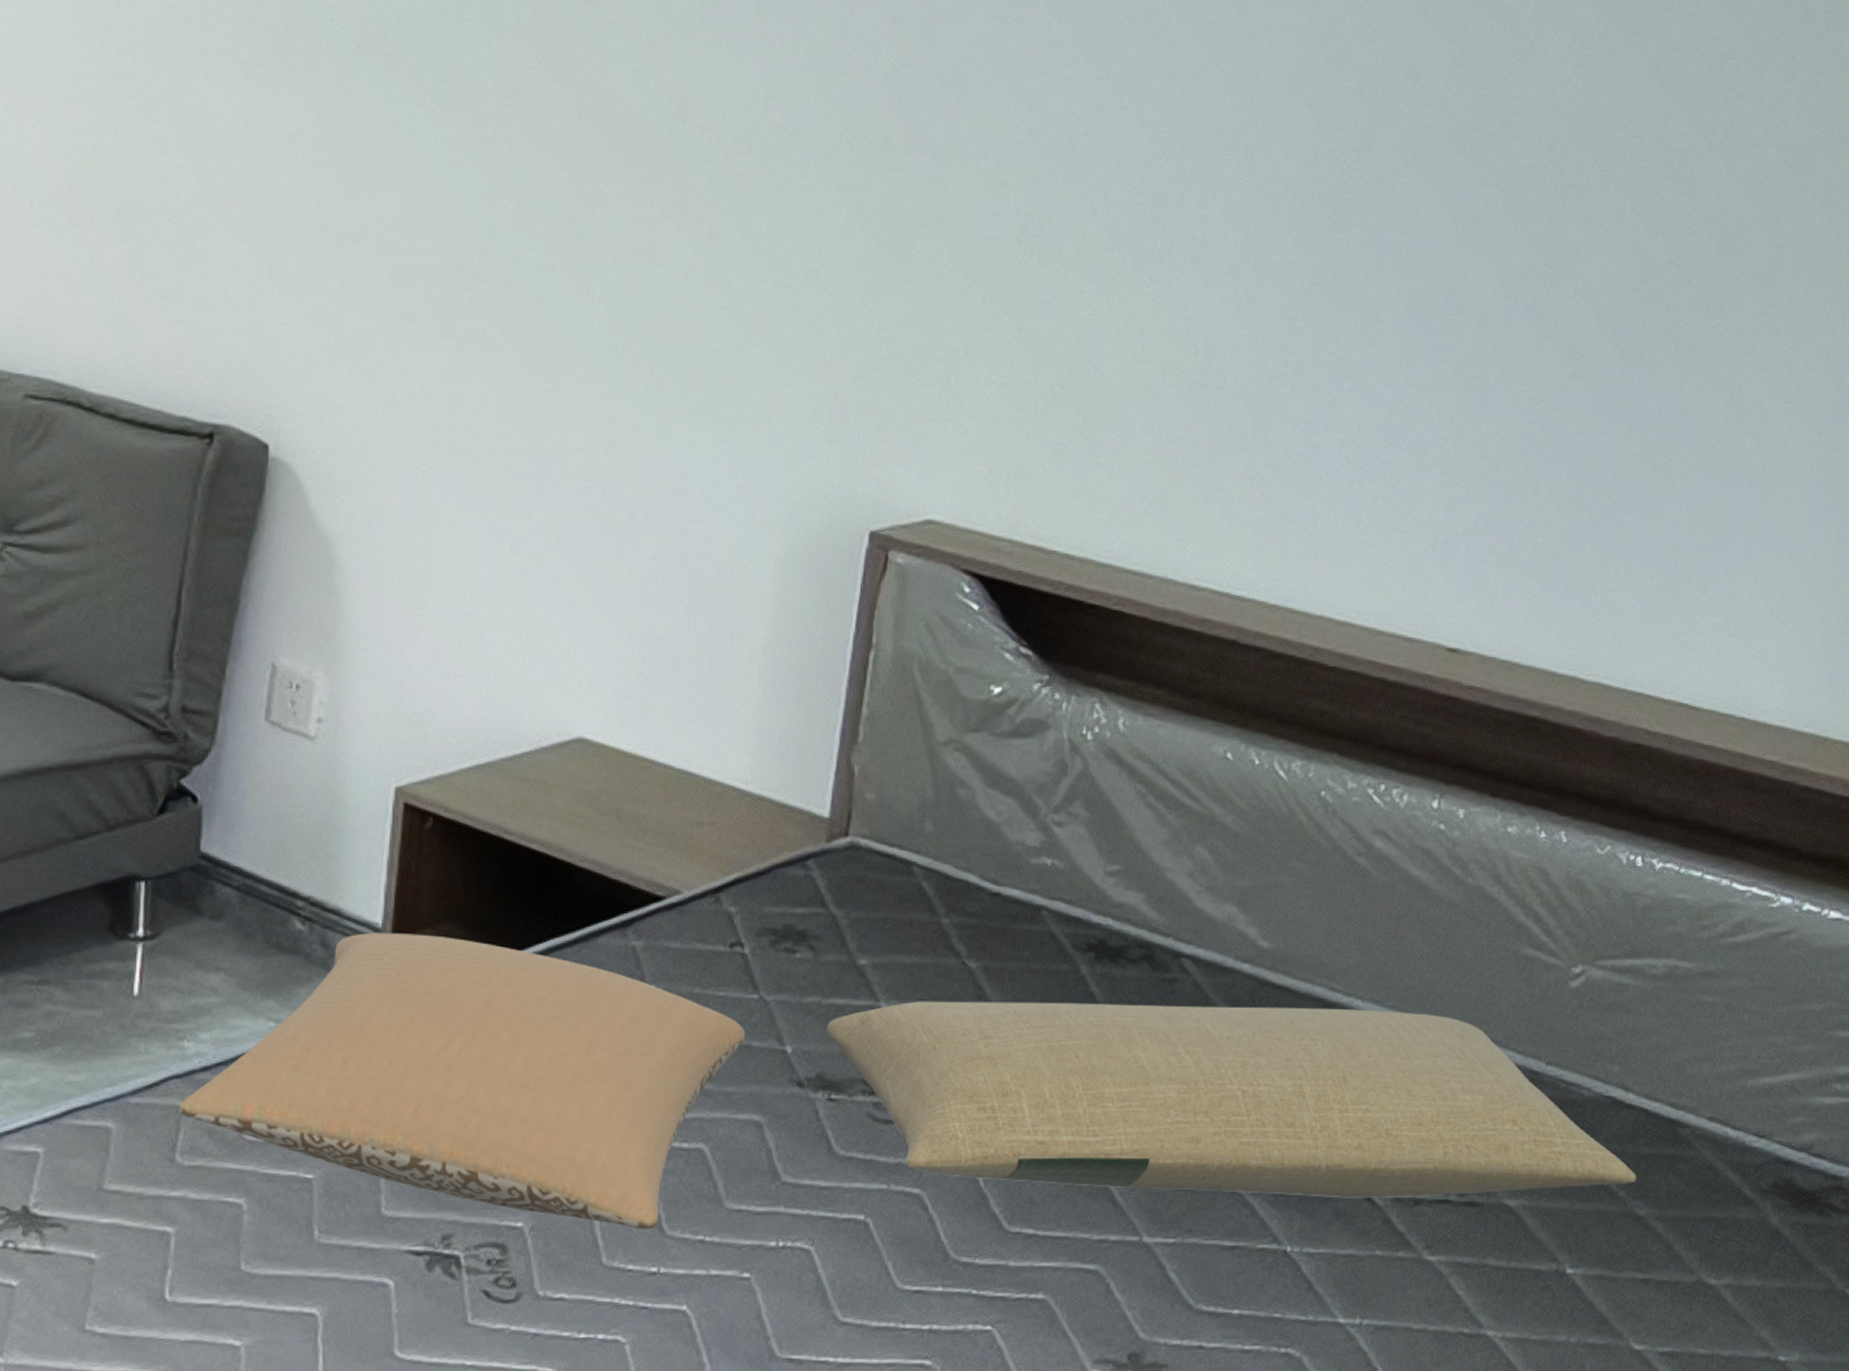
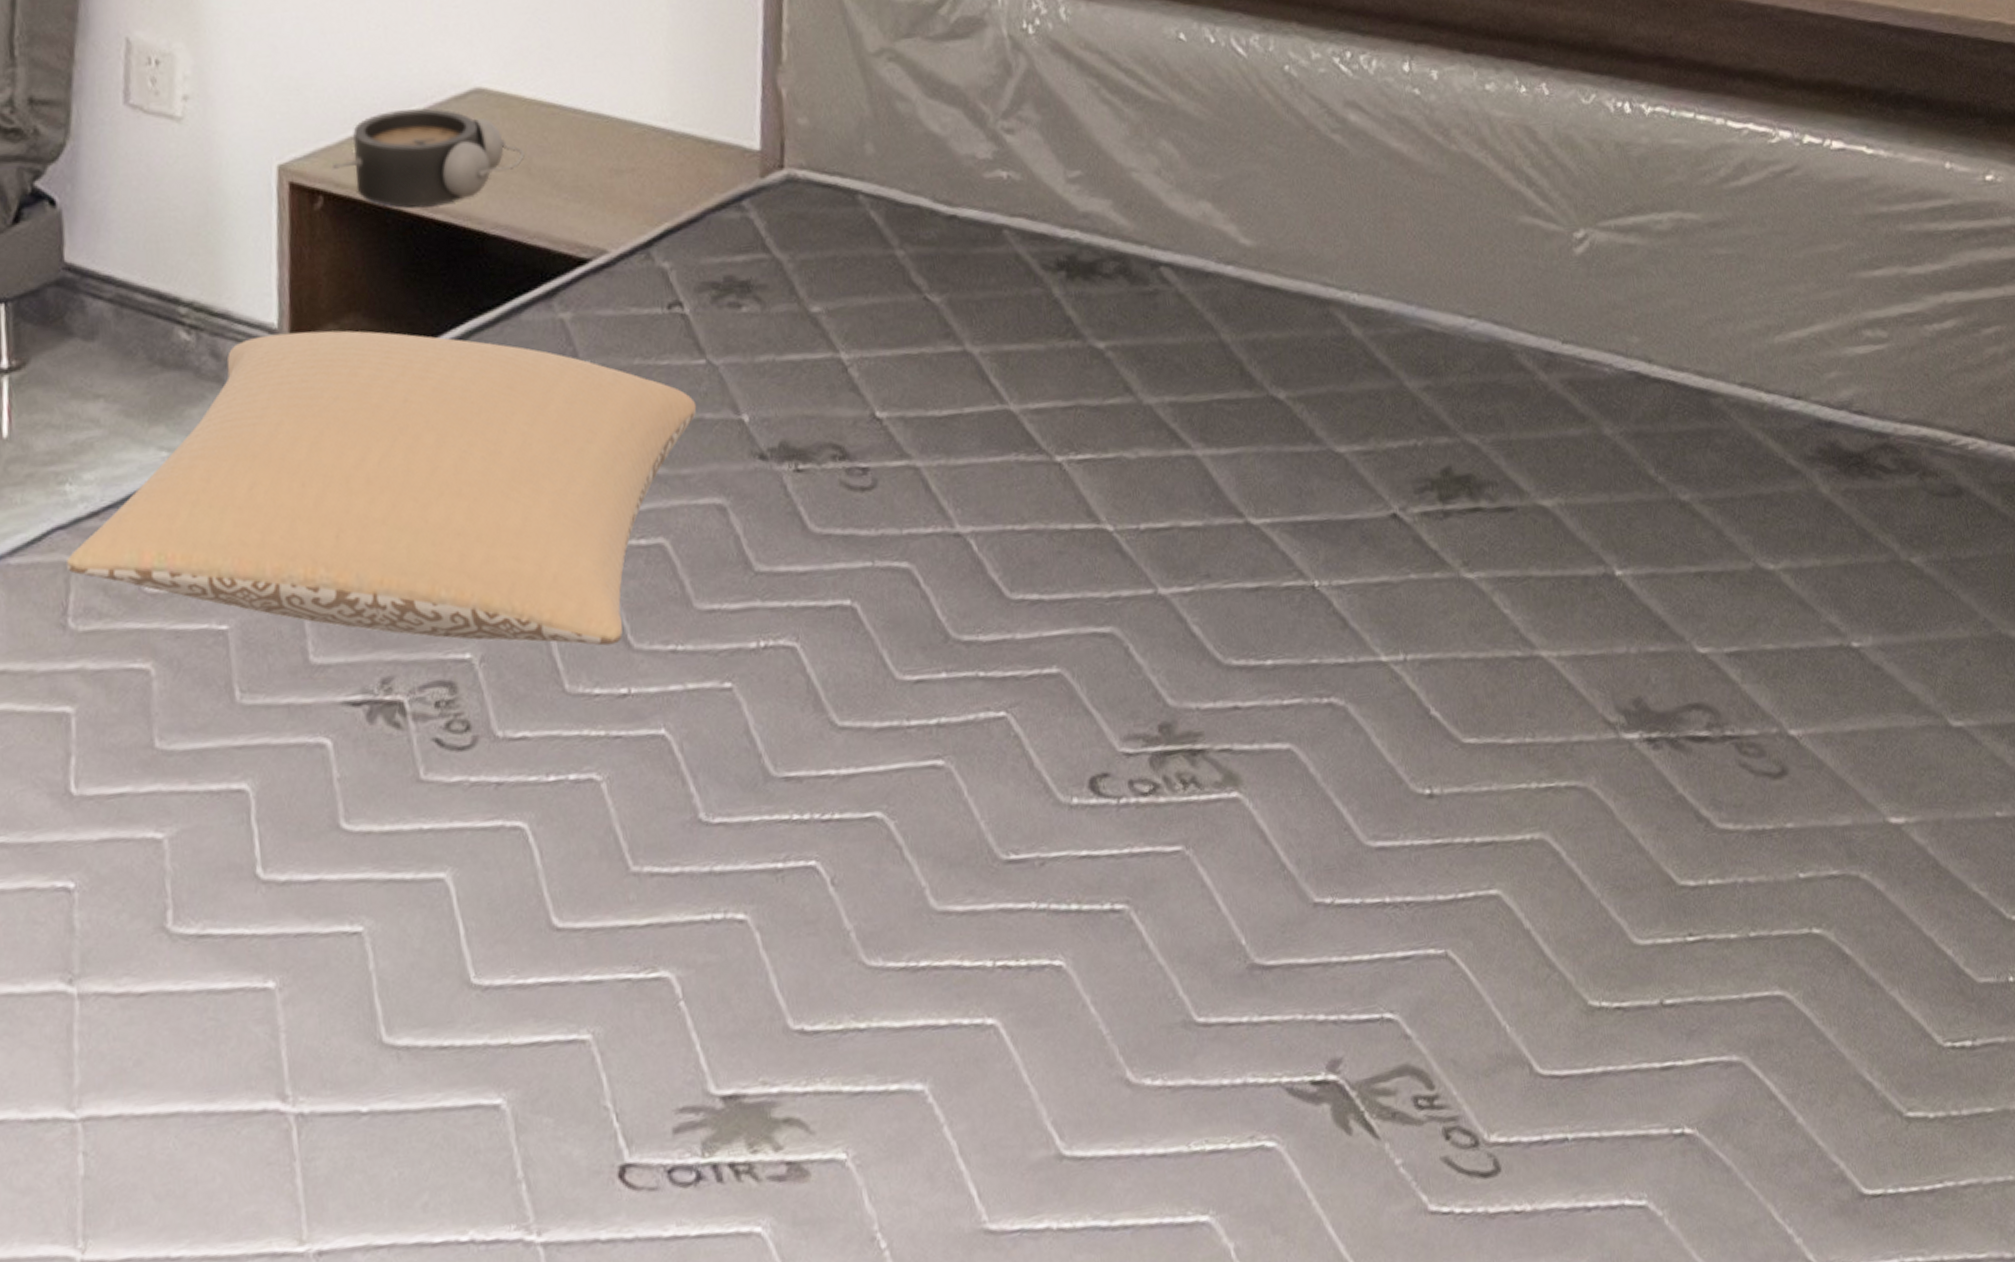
alarm clock: none [444,750,616,837] -> present [333,108,525,207]
pillow: present [827,1001,1637,1198] -> none [784,300,1675,544]

